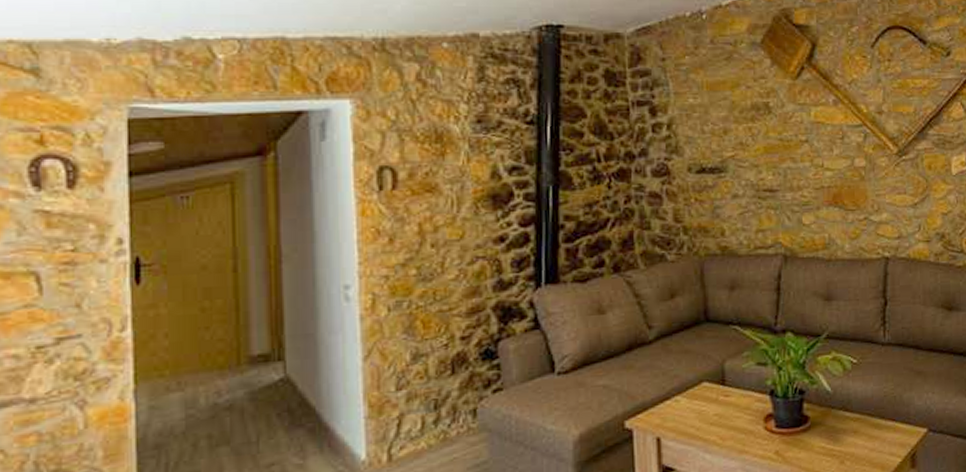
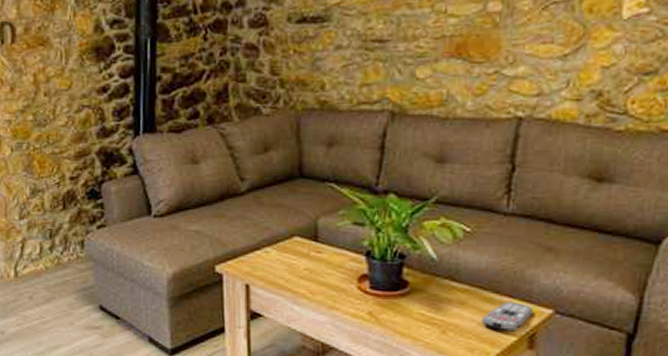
remote control: none [871,425,912,454] -> present [481,301,534,332]

